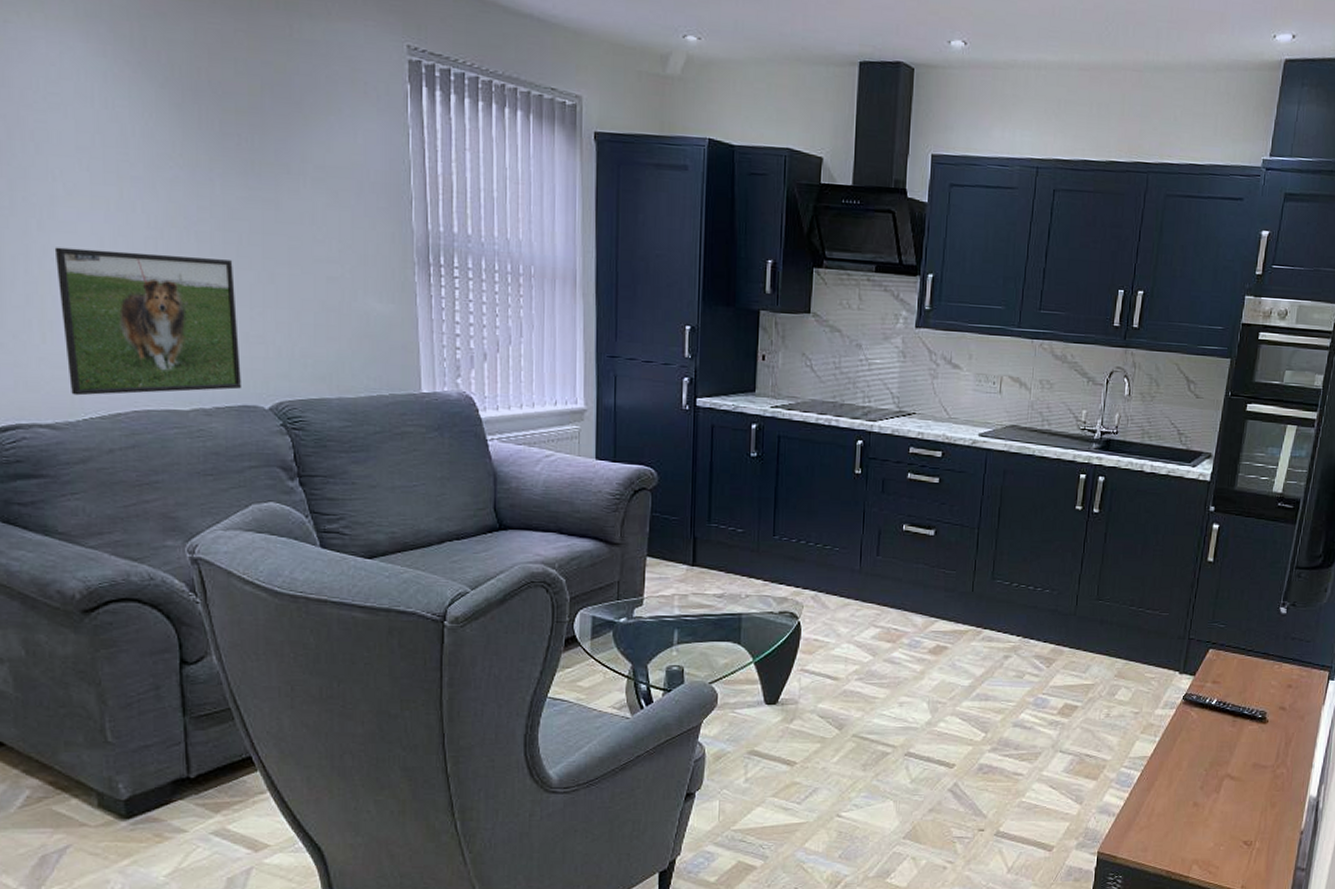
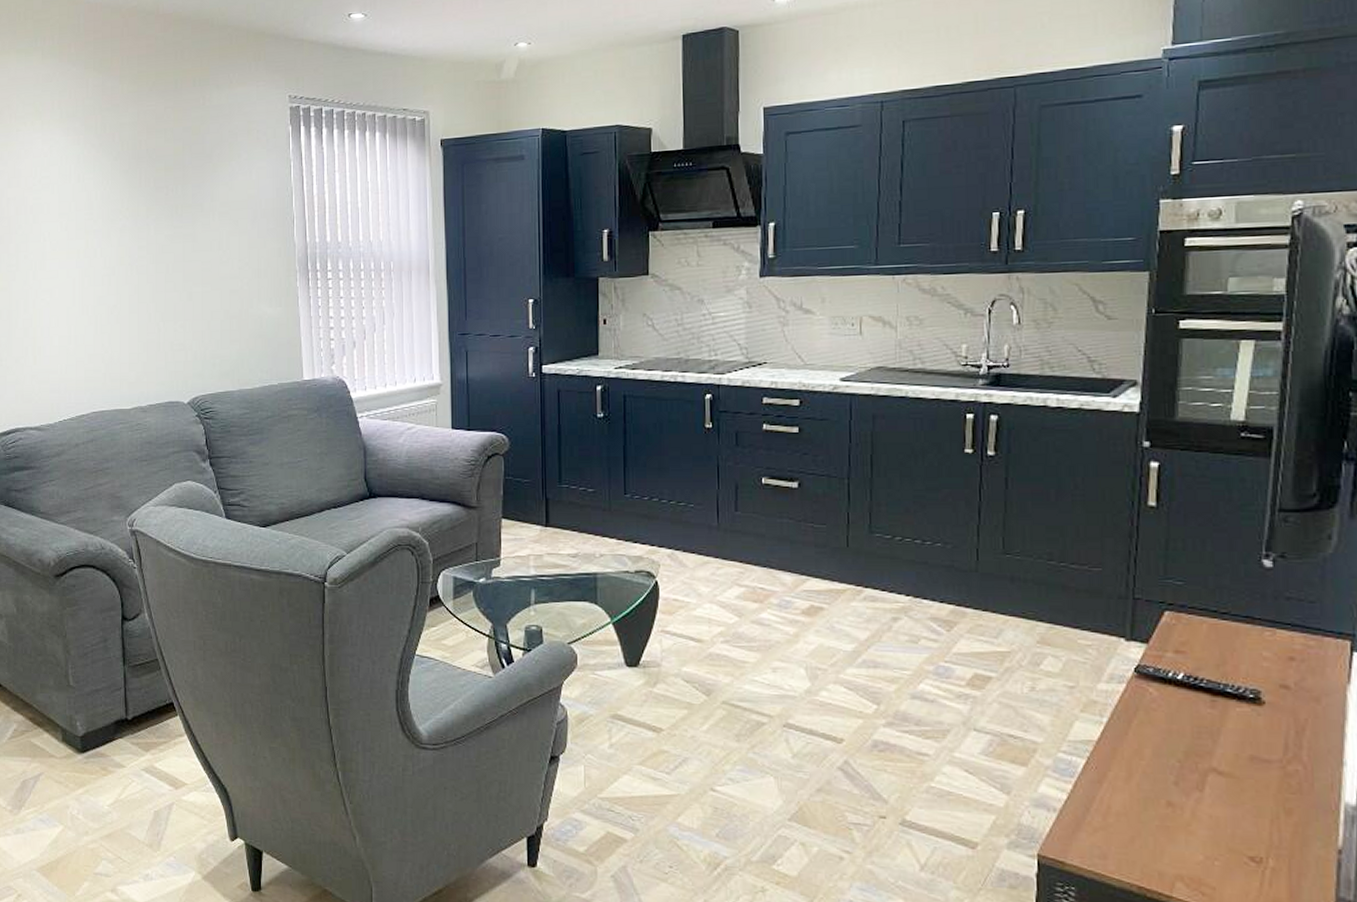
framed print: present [54,247,242,396] -> none [43,286,168,403]

